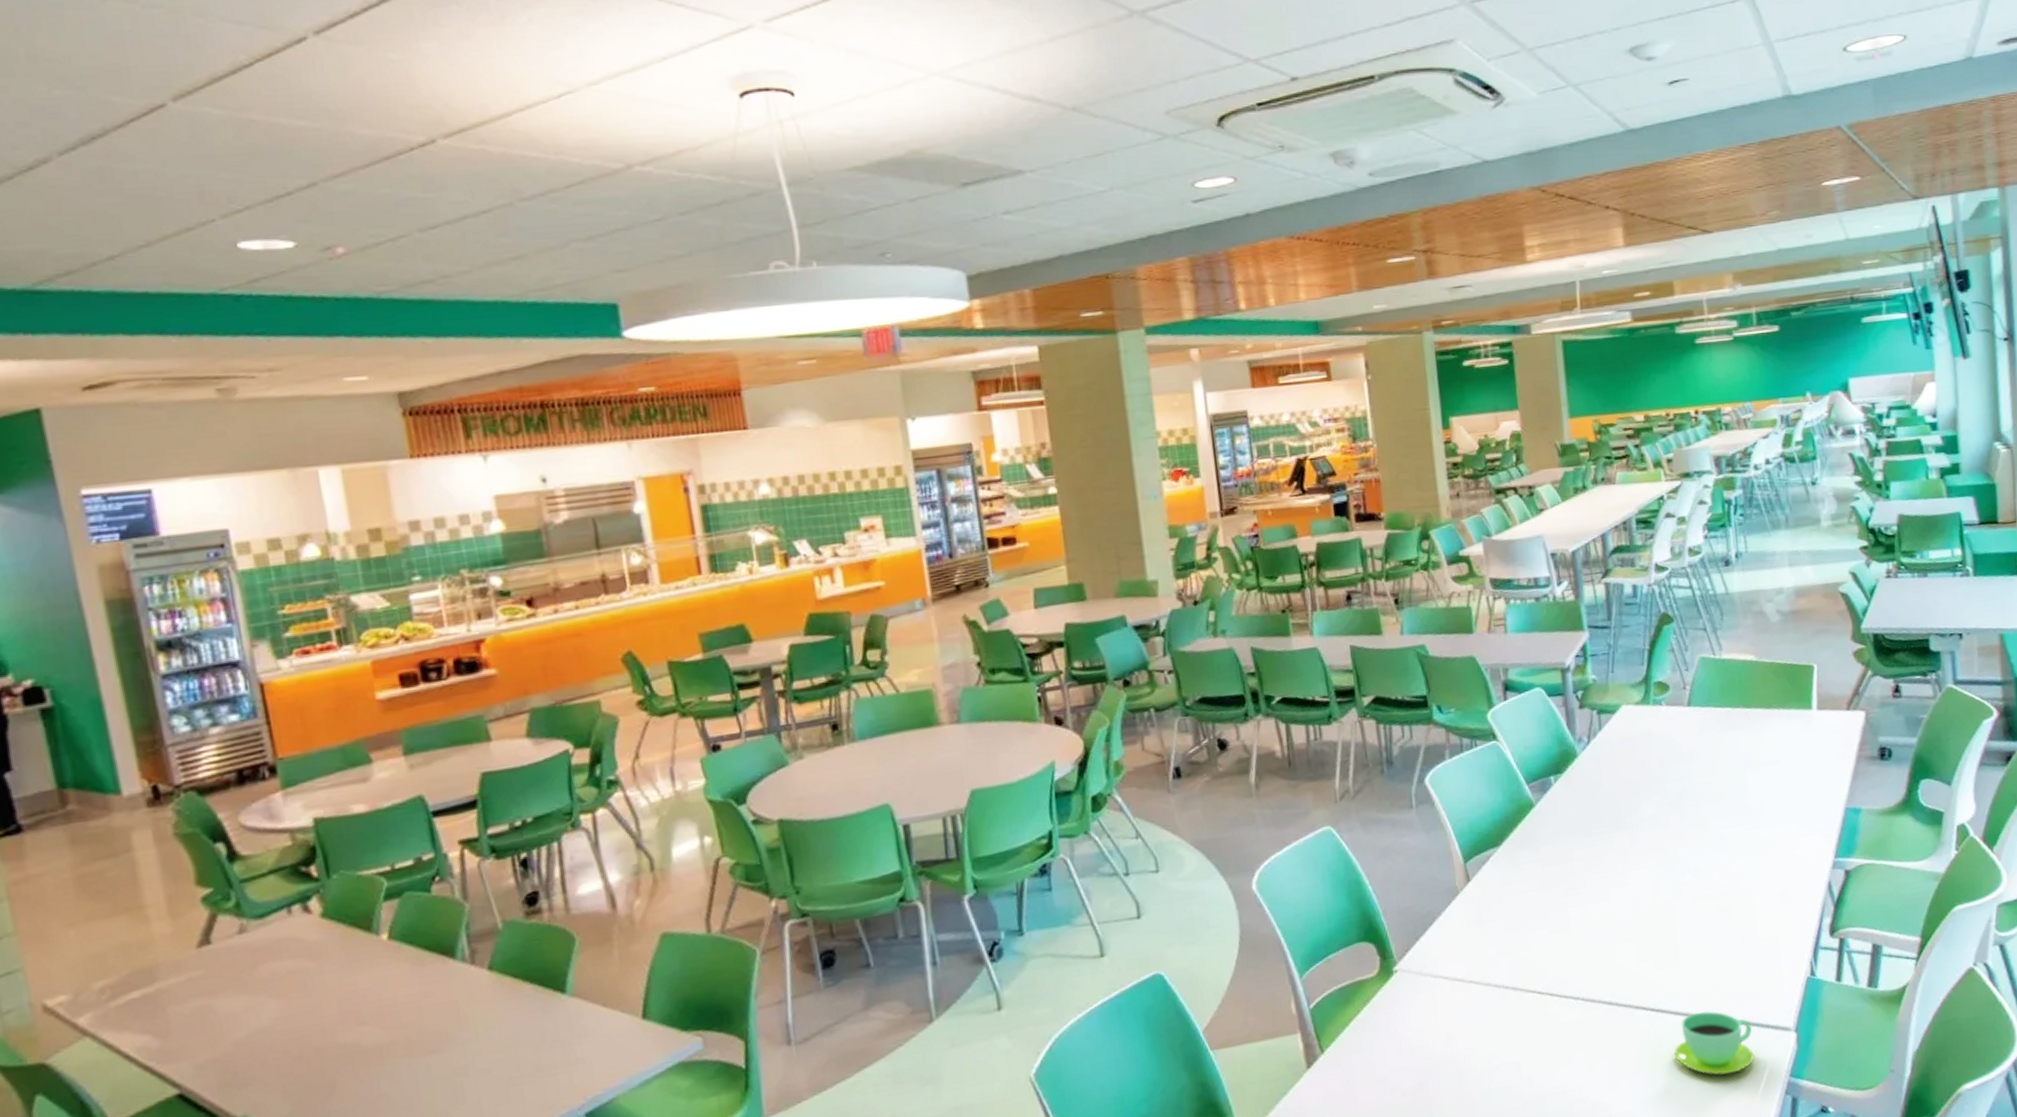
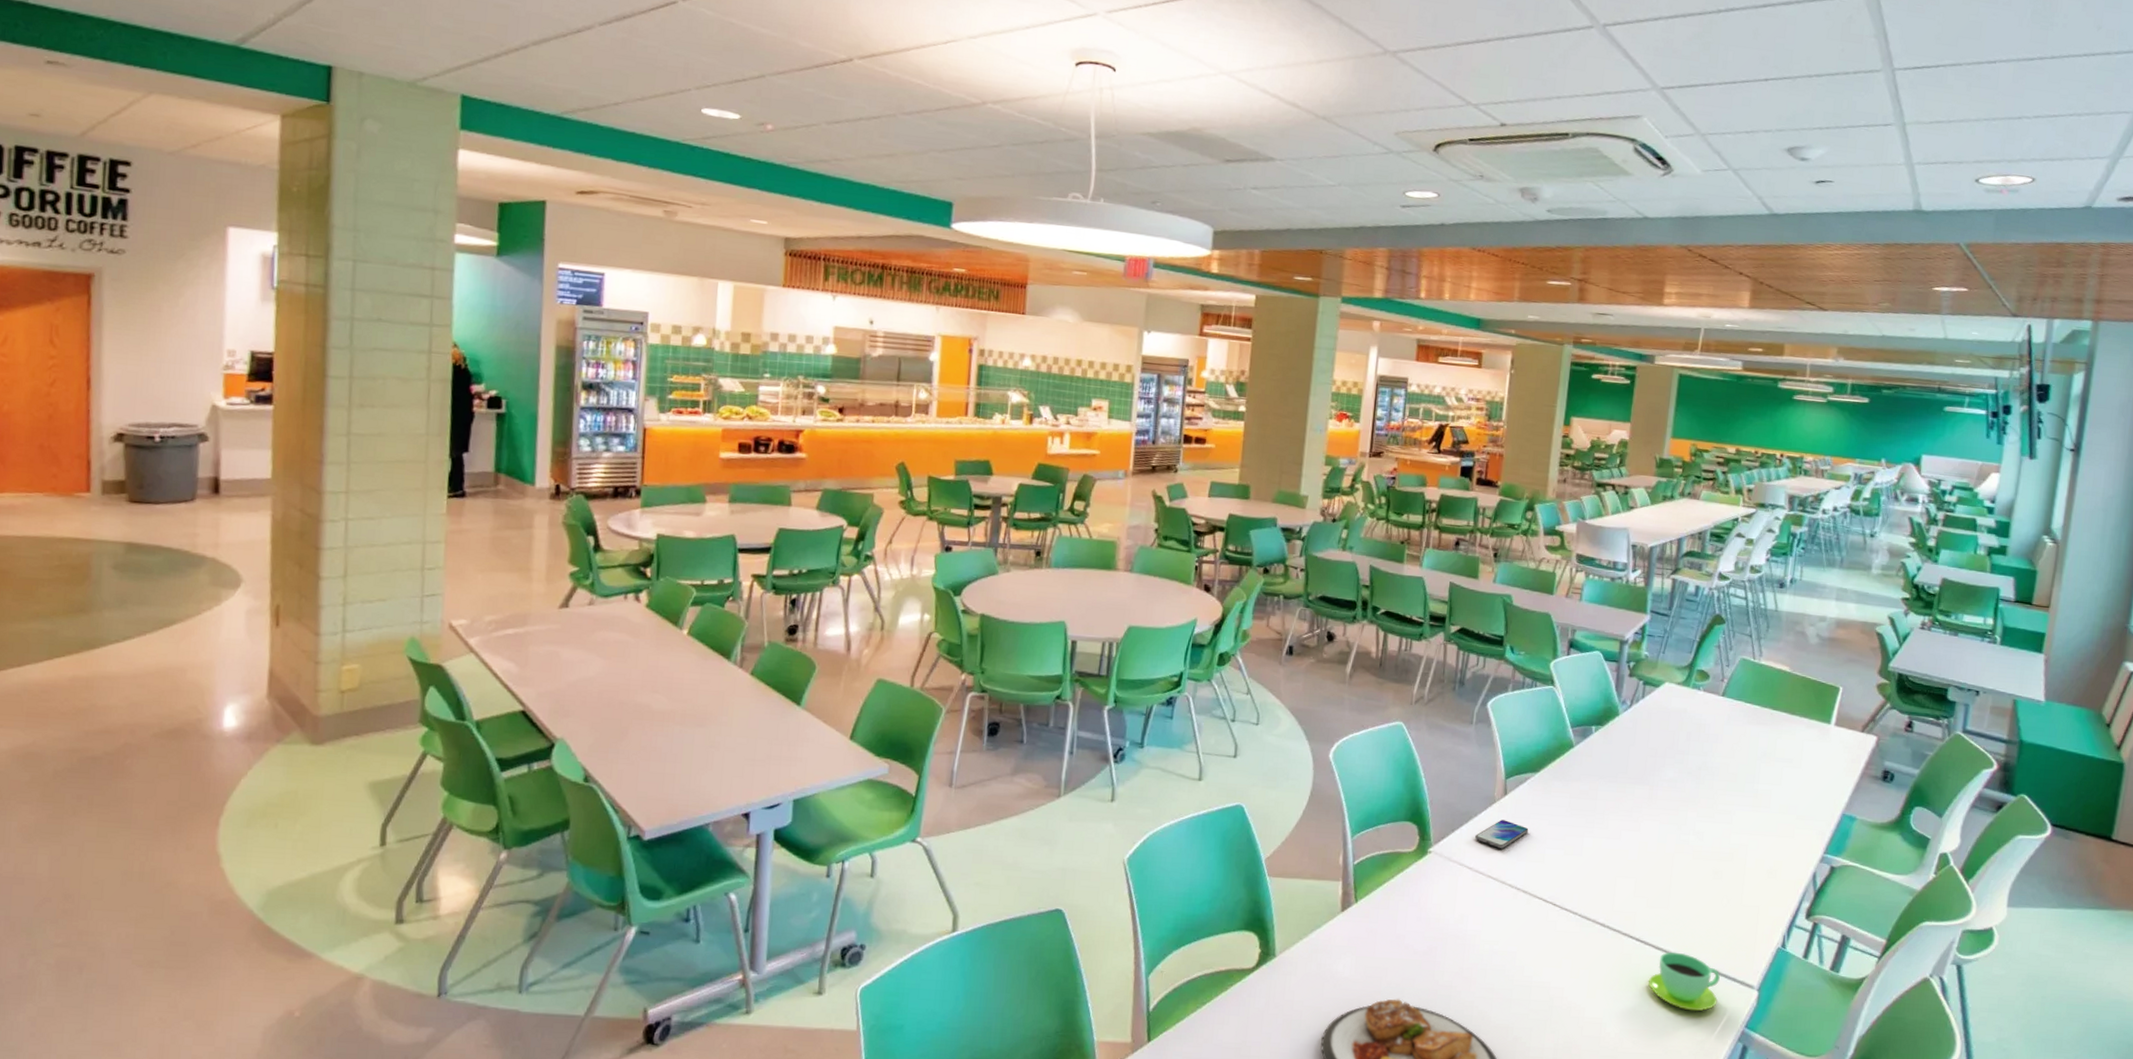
smartphone: none [1444,911,1504,946] -> present [1475,820,1529,848]

